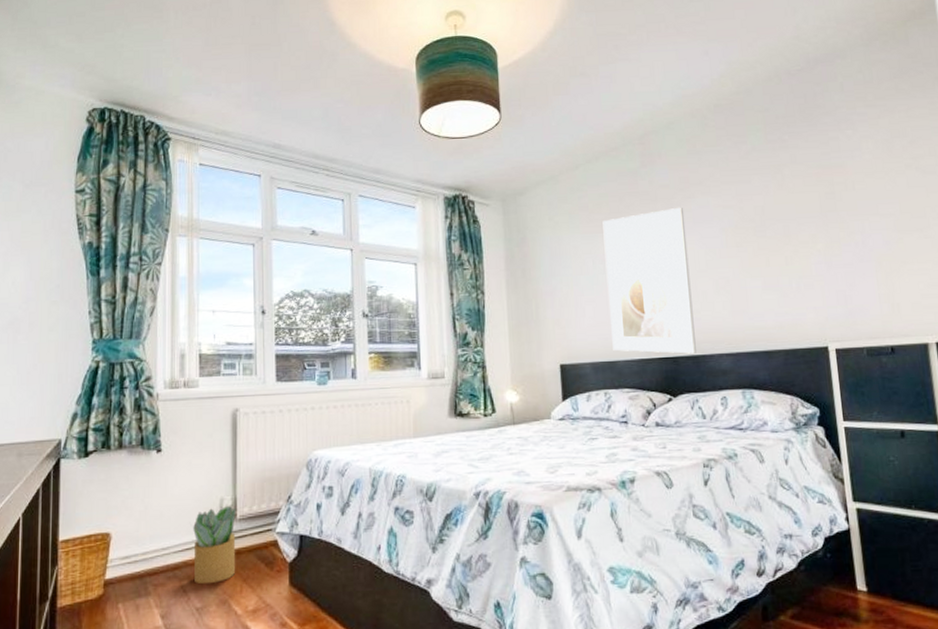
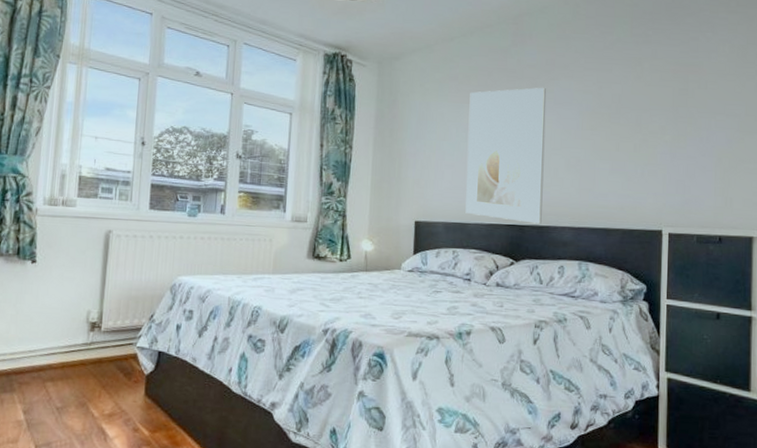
potted plant: present [193,505,236,585] -> none [57,317,101,387]

